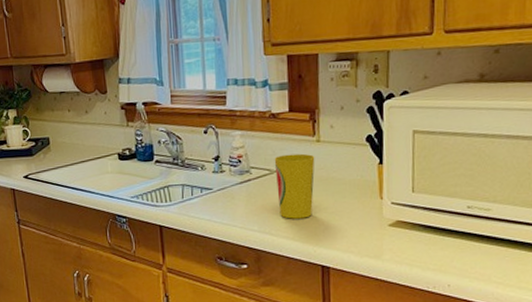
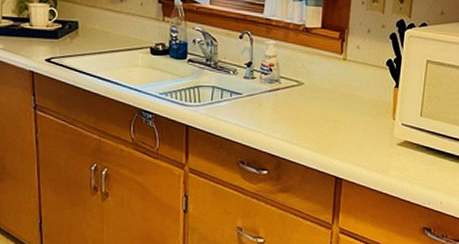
cup: present [274,153,315,219] -> none [302,68,340,131]

